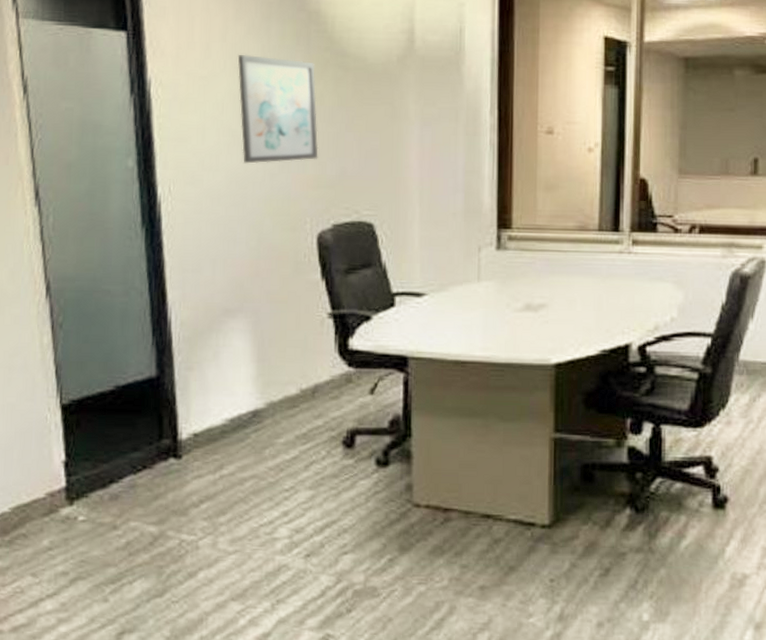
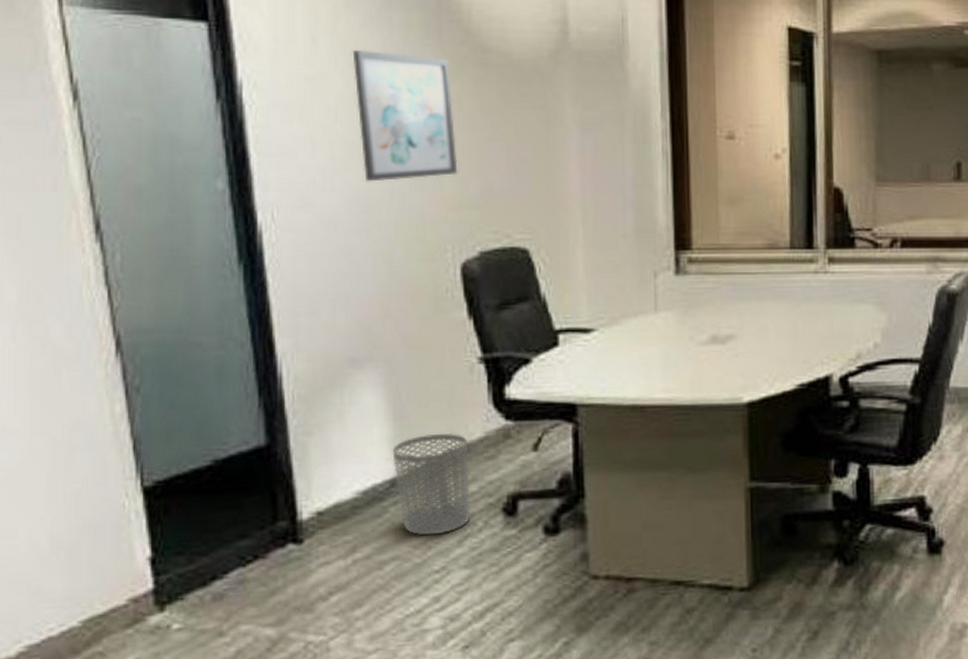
waste bin: none [255,375,317,460] -> present [392,433,471,536]

